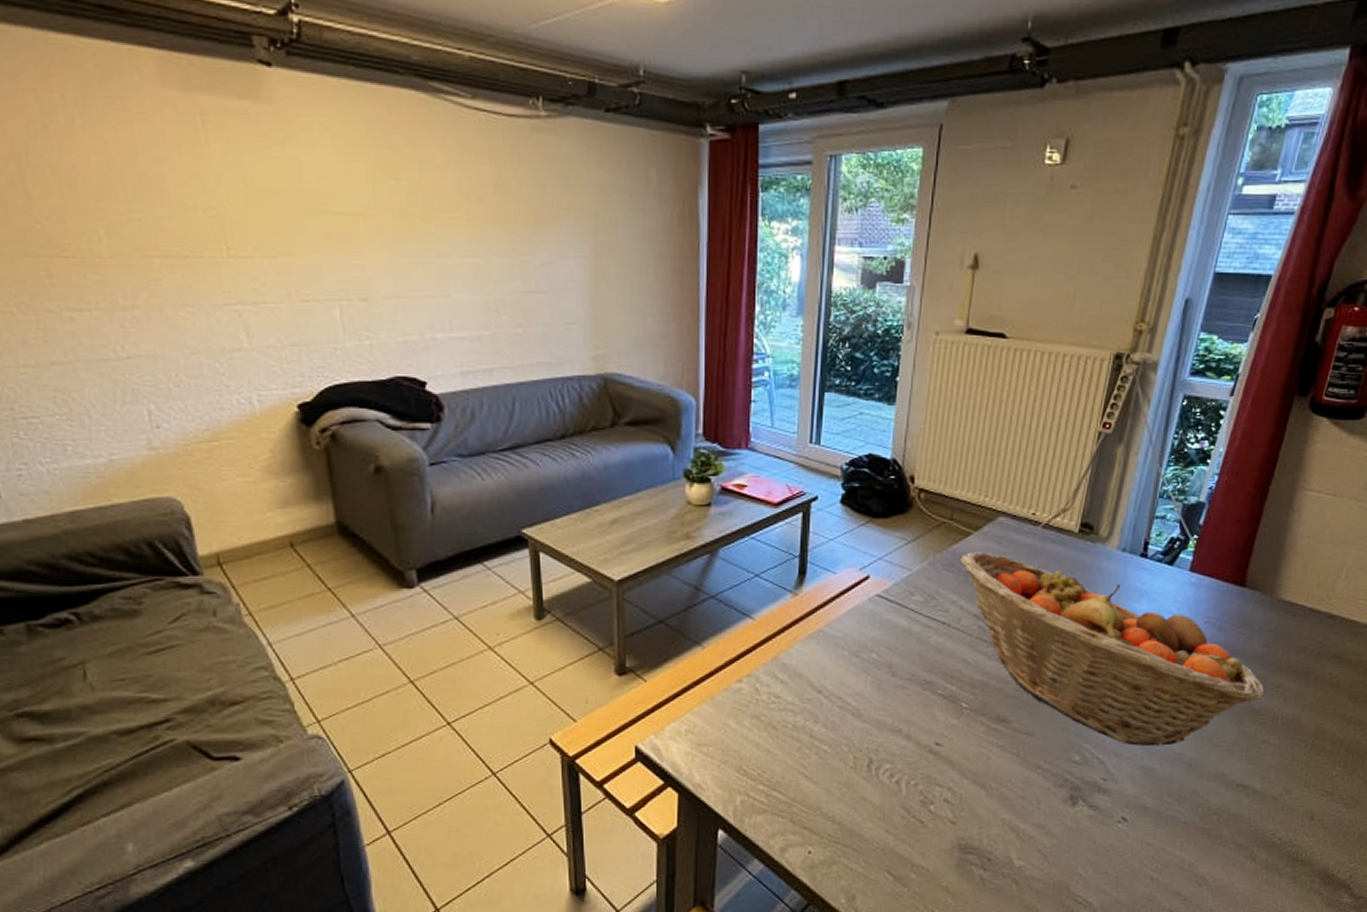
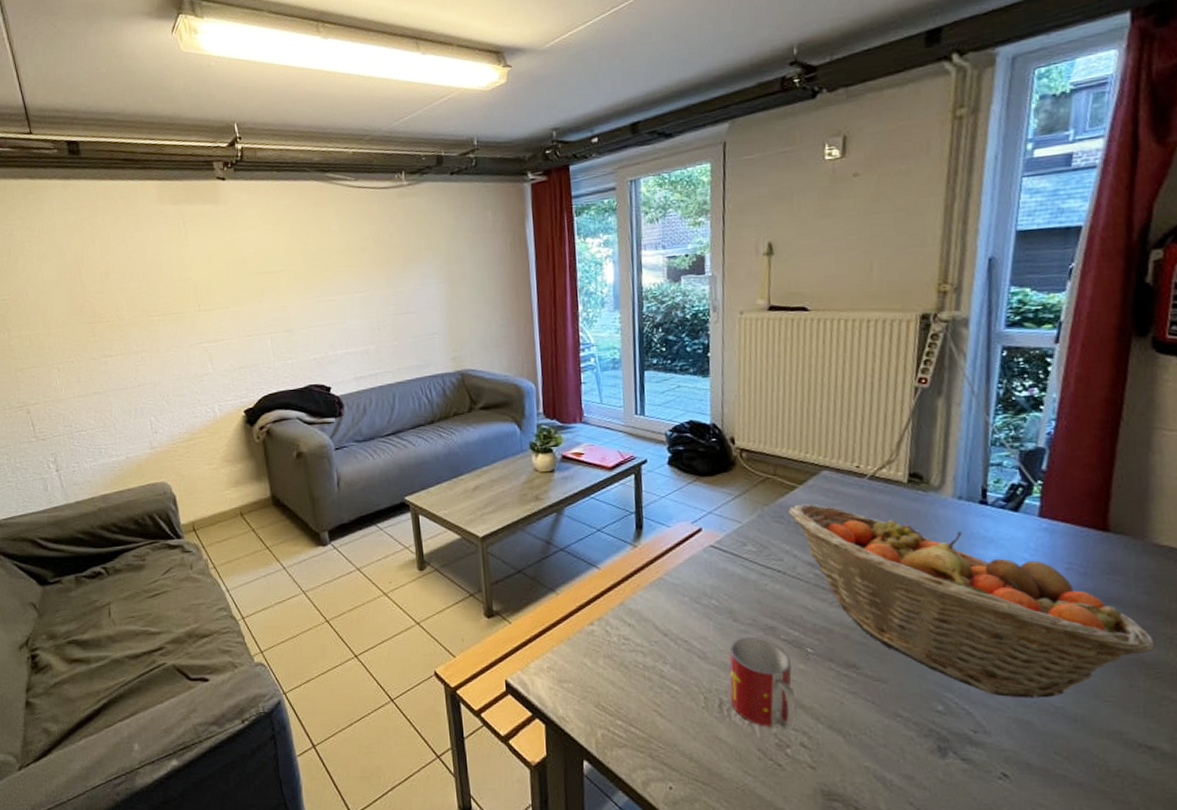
mug: none [880,692,945,788] -> present [729,636,797,731]

